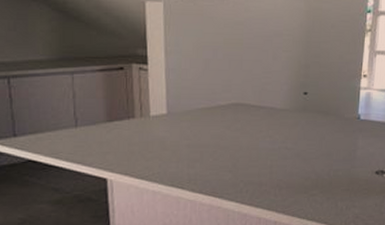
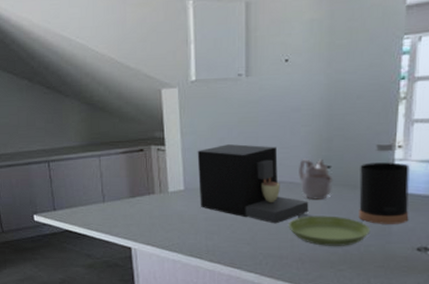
coffee maker: none [181,66,287,150] -> present [197,144,309,224]
saucer: none [268,141,339,172] -> present [289,215,371,246]
teapot: none [279,84,310,125] -> present [299,158,334,200]
bottle: none [330,71,372,149] -> present [359,142,410,224]

